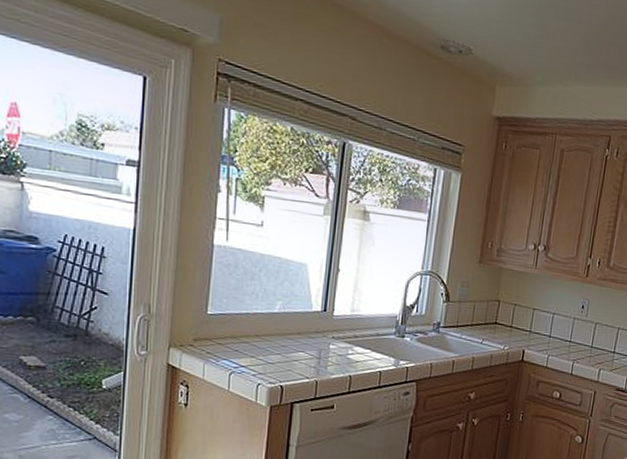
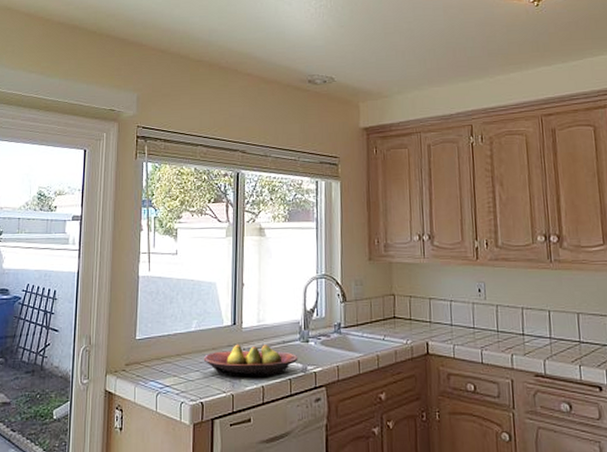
fruit bowl: none [286,331,391,367] -> present [203,344,298,377]

